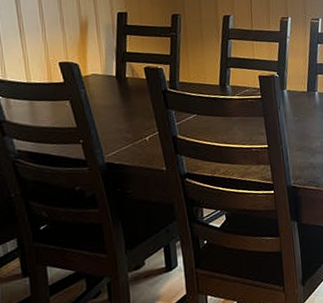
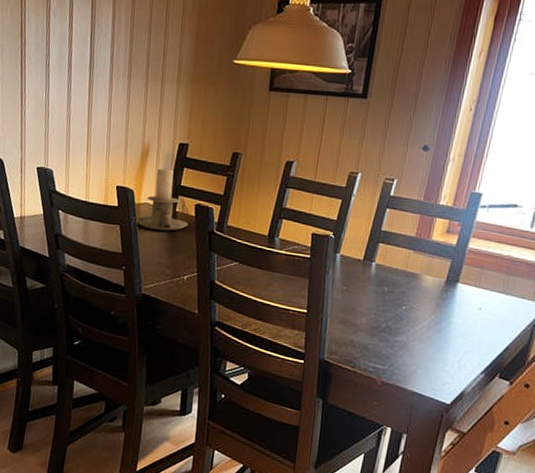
candle holder: none [86,38,141,99] -> present [136,168,189,231]

